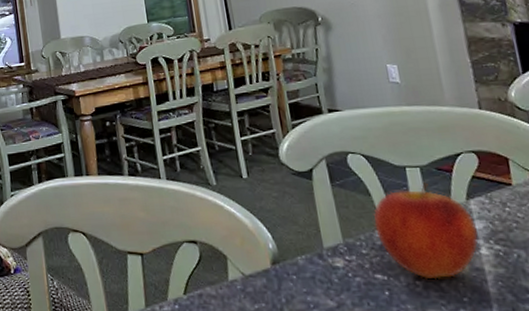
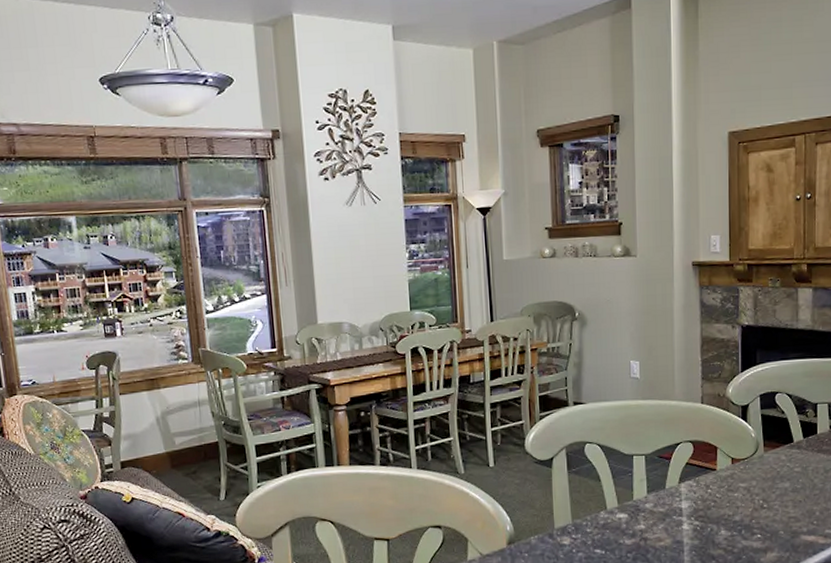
apple: present [373,182,478,280] -> none [600,469,684,552]

